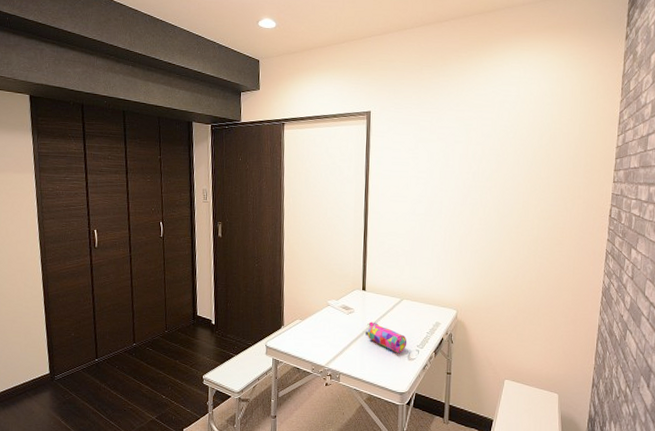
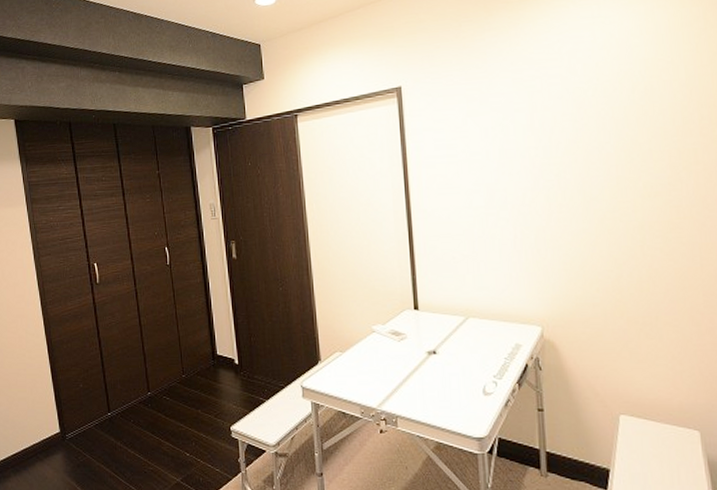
pencil case: present [365,321,407,353] -> none [424,349,480,387]

